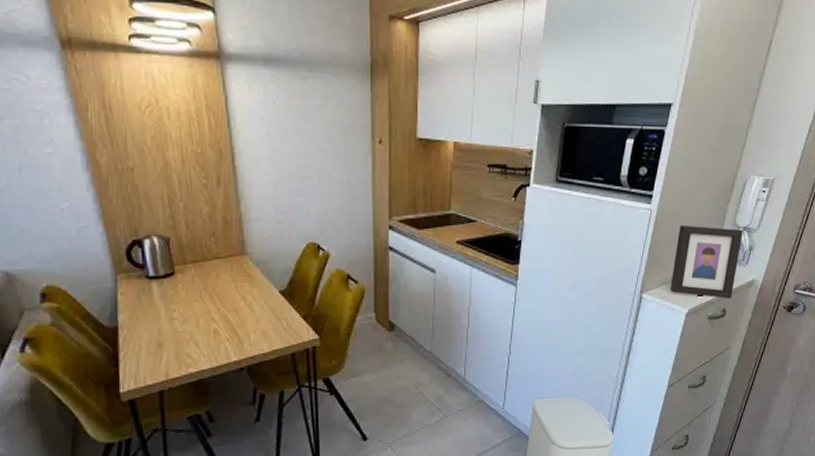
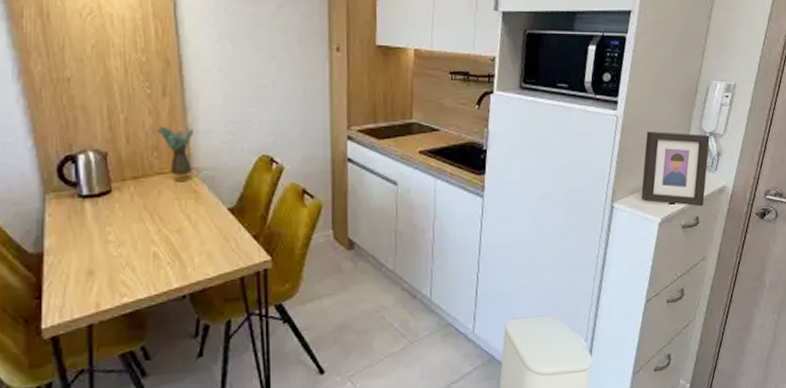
vase: none [213,214,248,266] -> present [157,126,194,182]

